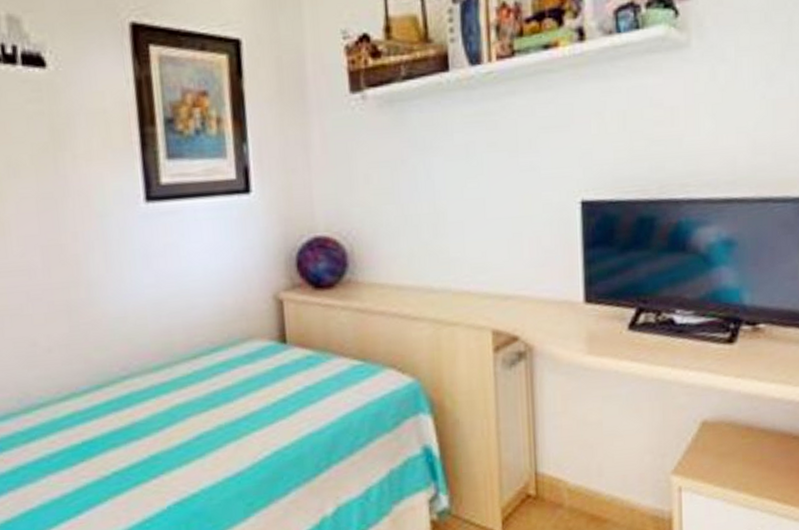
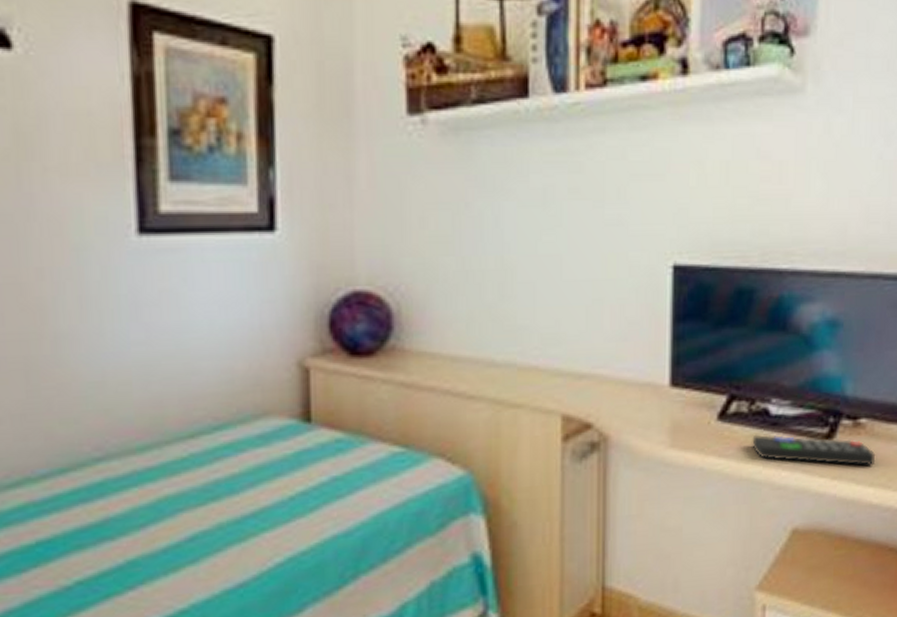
remote control: none [660,340,776,366] -> present [752,434,876,466]

